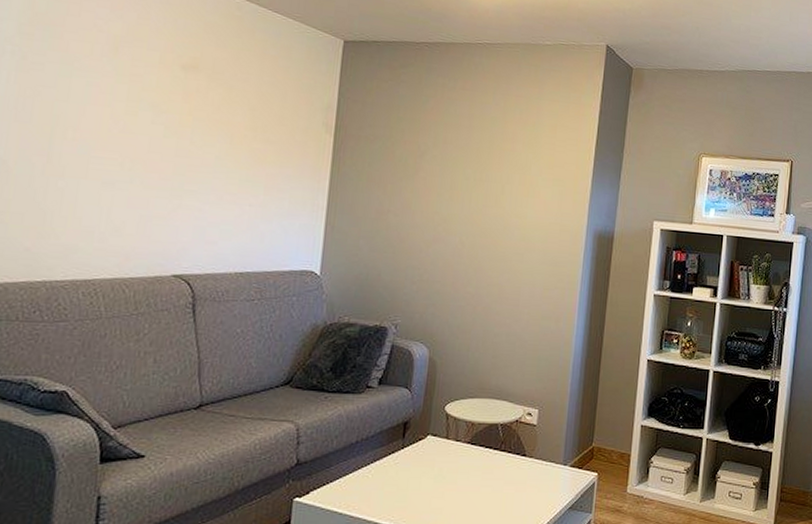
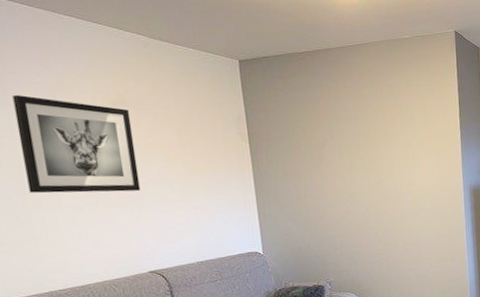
wall art: none [54,40,201,174] -> present [12,94,141,194]

